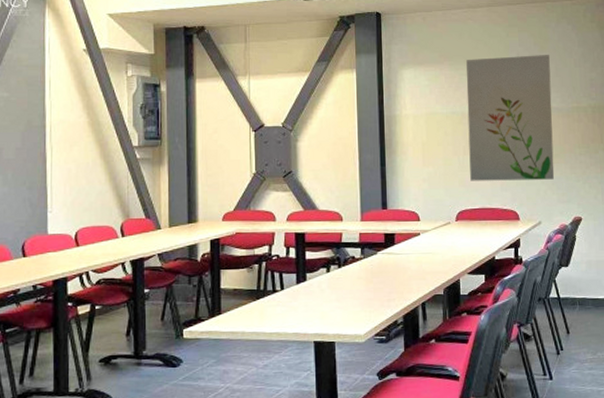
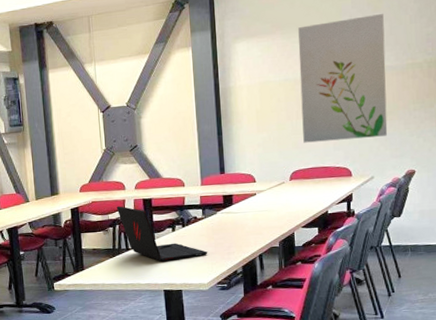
laptop: none [264,239,366,307] -> present [116,206,208,261]

